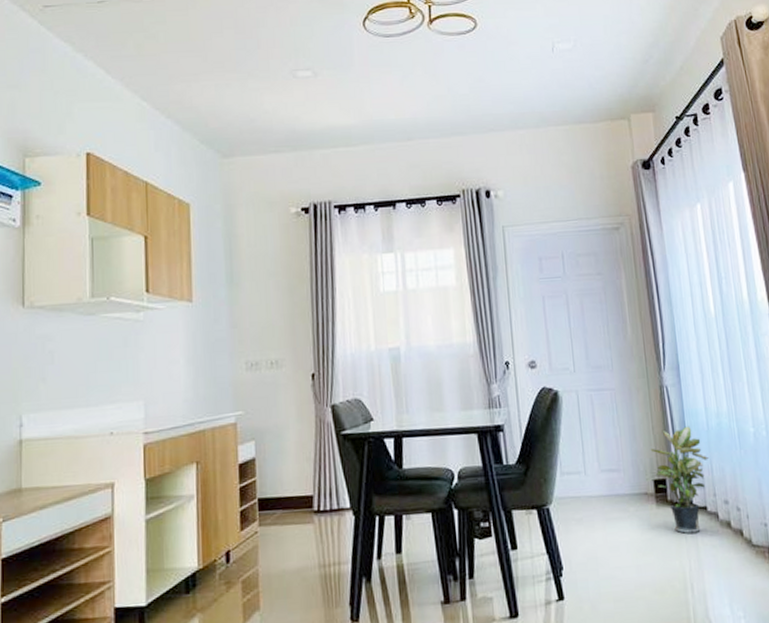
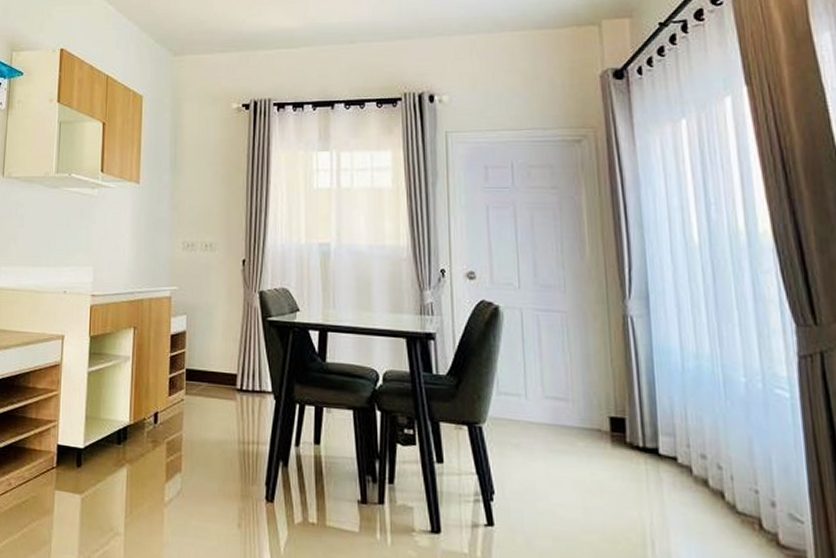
potted plant: present [650,426,710,534] -> none [607,363,683,484]

